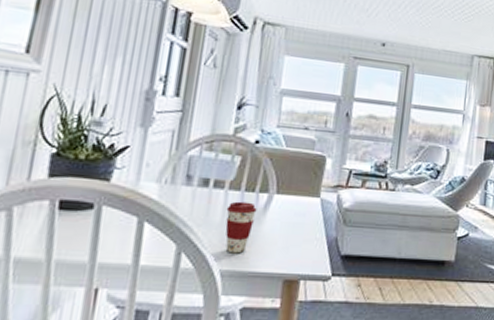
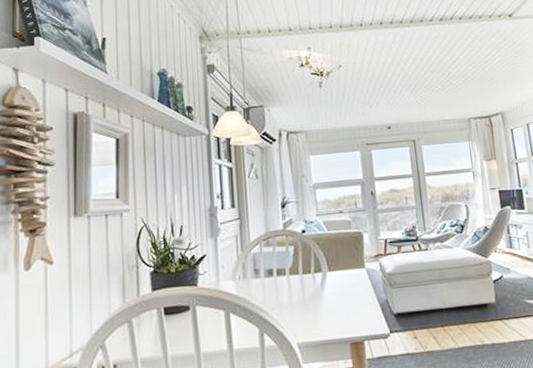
coffee cup: present [225,201,257,254] -> none [291,282,316,328]

